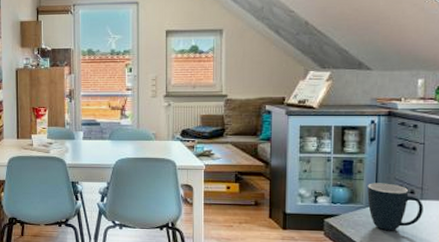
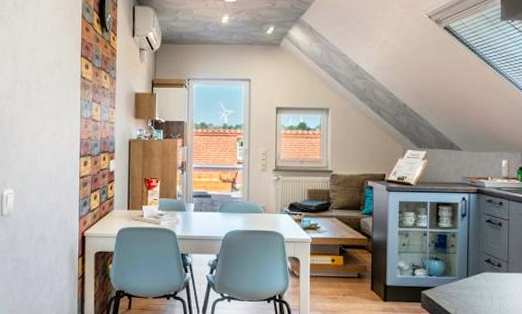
mug: present [367,183,424,230] -> none [460,256,509,301]

